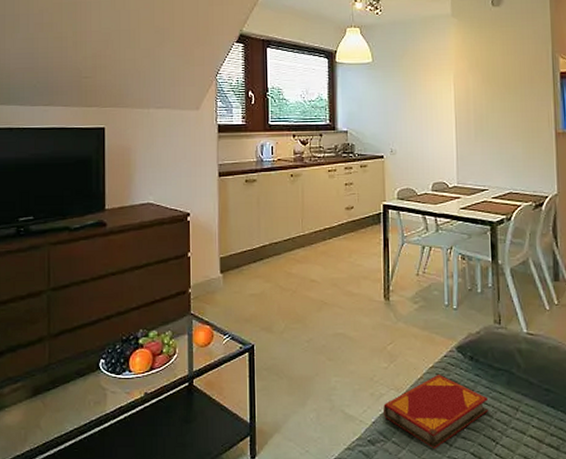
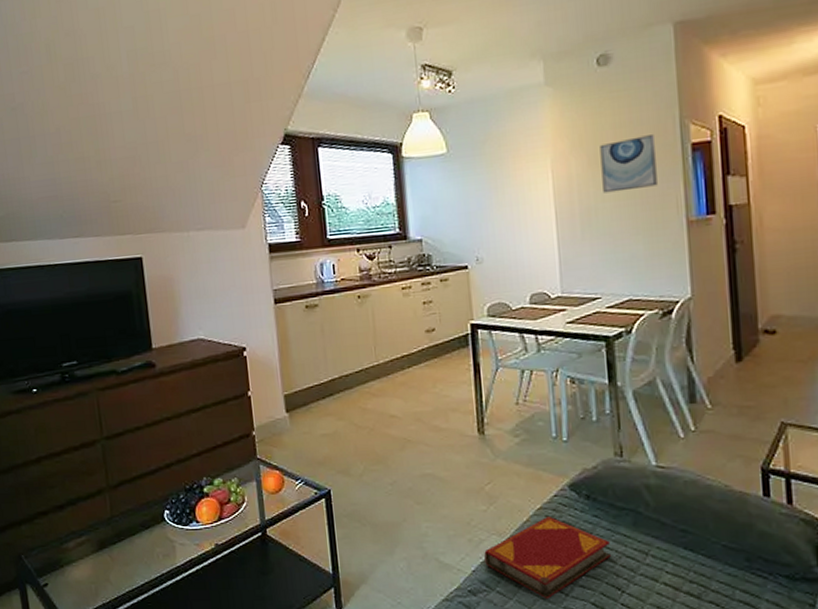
wall art: none [491,63,534,106] -> present [599,135,657,193]

